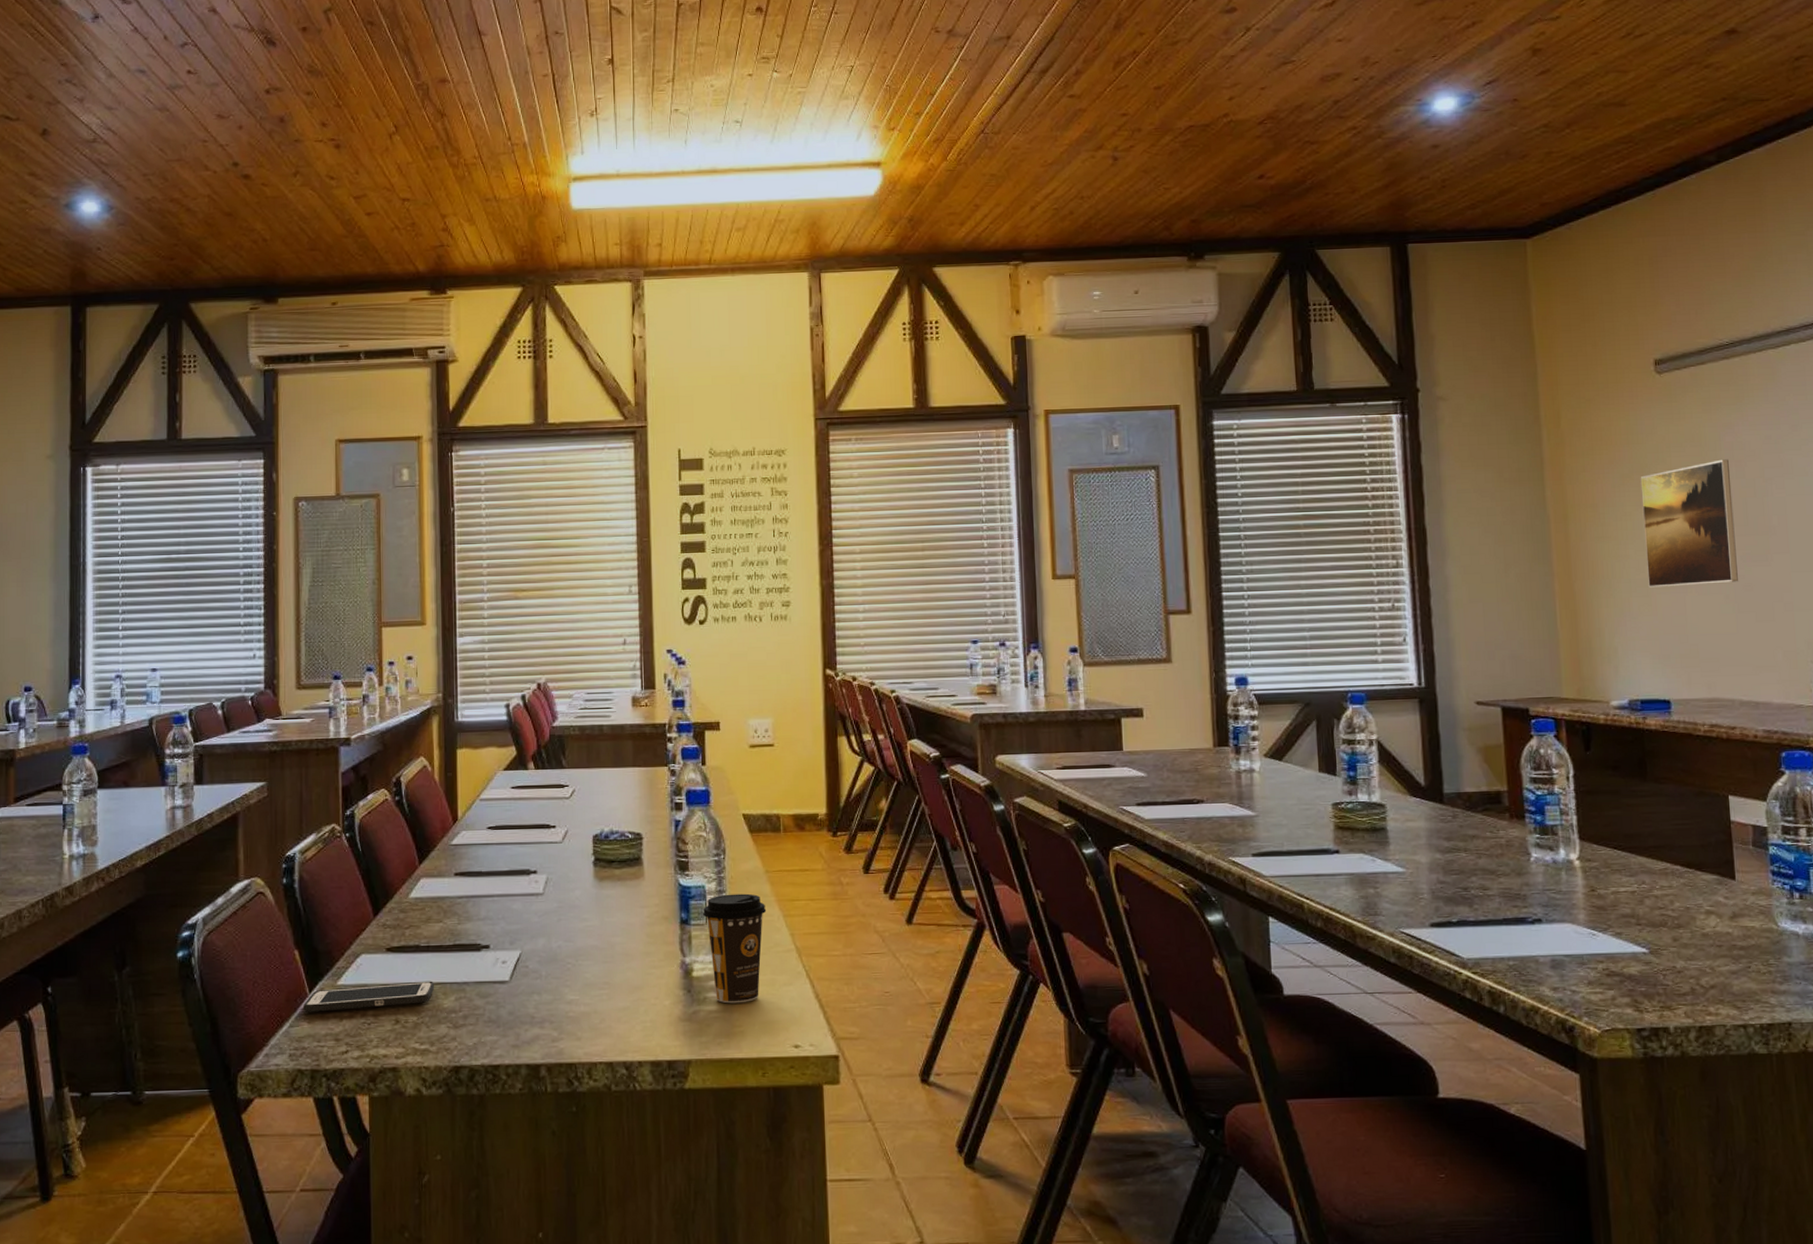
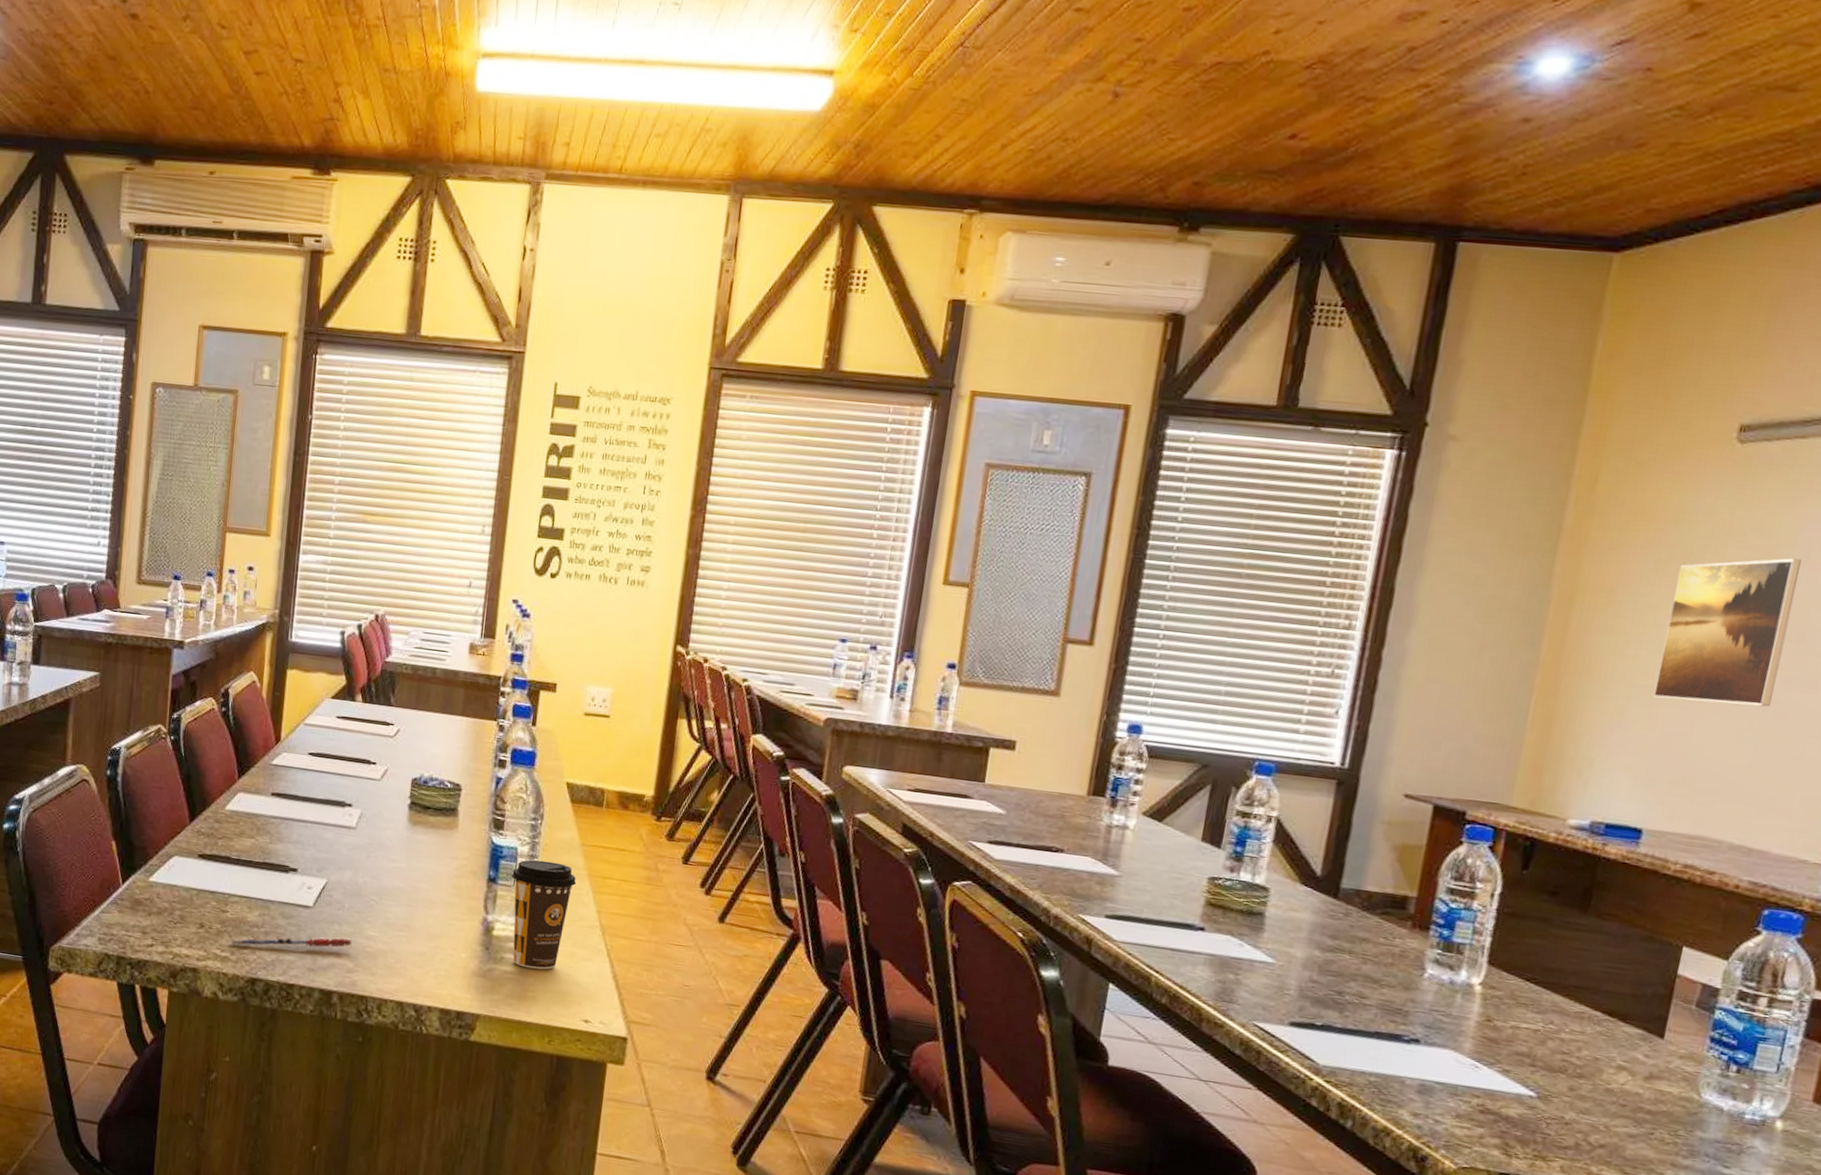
cell phone: present [304,981,434,1012] -> none [115,882,240,913]
pen: none [429,1006,554,1036] -> present [230,937,352,948]

